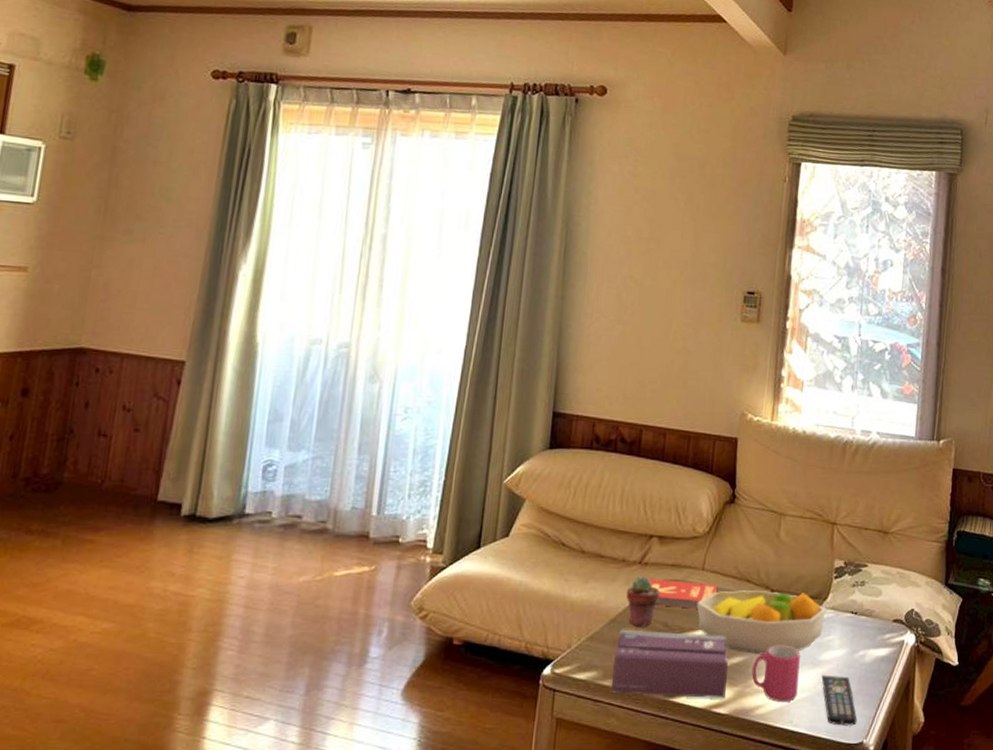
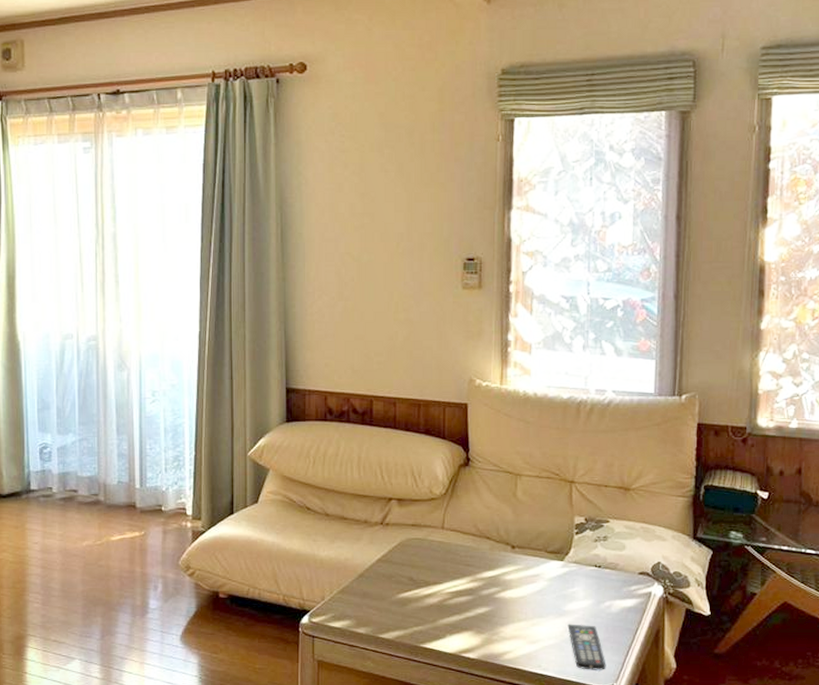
tissue box: present [611,629,728,699] -> none [365,583,474,645]
potted succulent: present [626,577,660,627] -> none [371,536,403,581]
book: present [646,578,718,609] -> none [389,537,459,565]
fruit bowl: present [697,589,826,655] -> none [439,546,569,606]
mug: present [752,646,800,702] -> none [498,598,545,648]

